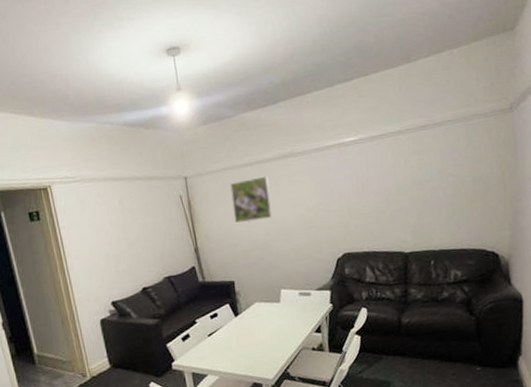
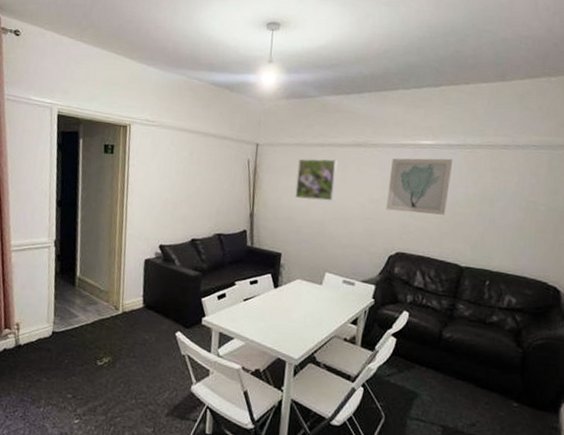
wall art: none [320,150,381,215] -> present [386,158,453,215]

